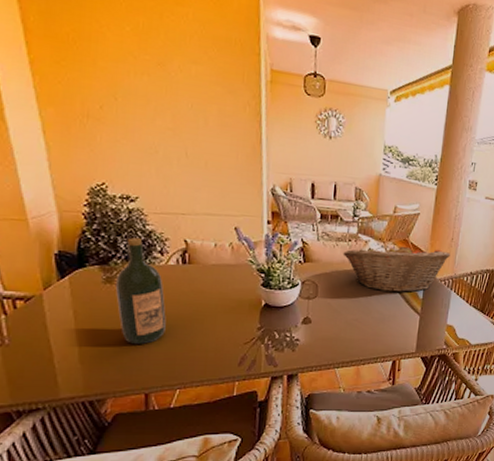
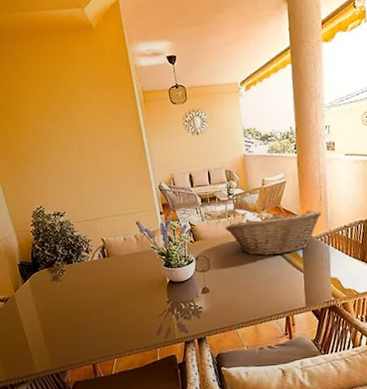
wine bottle: present [115,237,166,344] -> none [59,243,99,326]

